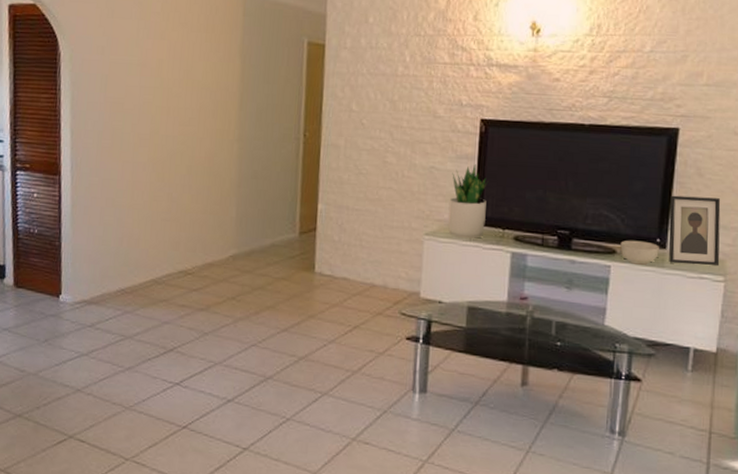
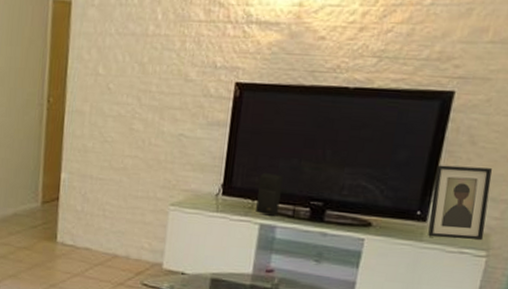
planter: present [448,164,489,239] -> none [195,131,241,210]
speaker: none [507,203,530,245] -> present [256,172,283,216]
bowl: present [620,240,660,266] -> none [376,212,420,239]

